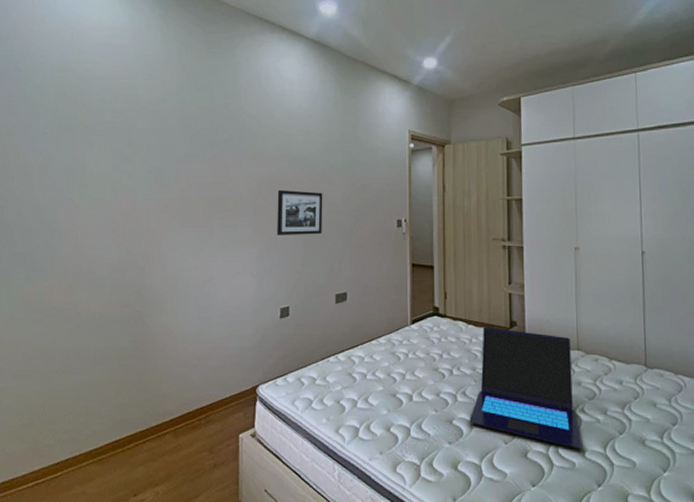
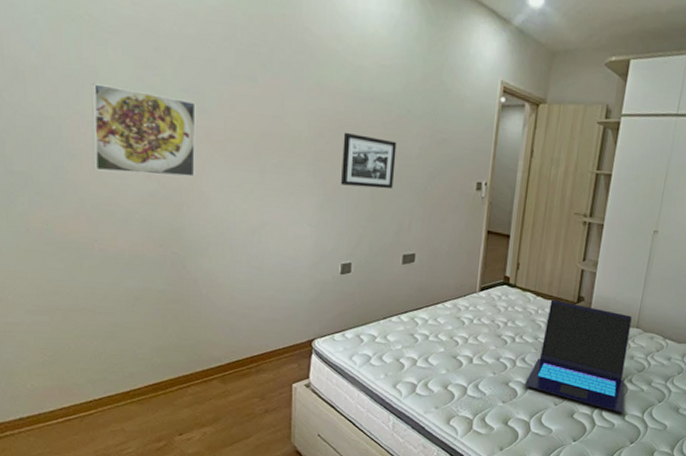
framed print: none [77,175,158,245] -> present [91,83,196,177]

